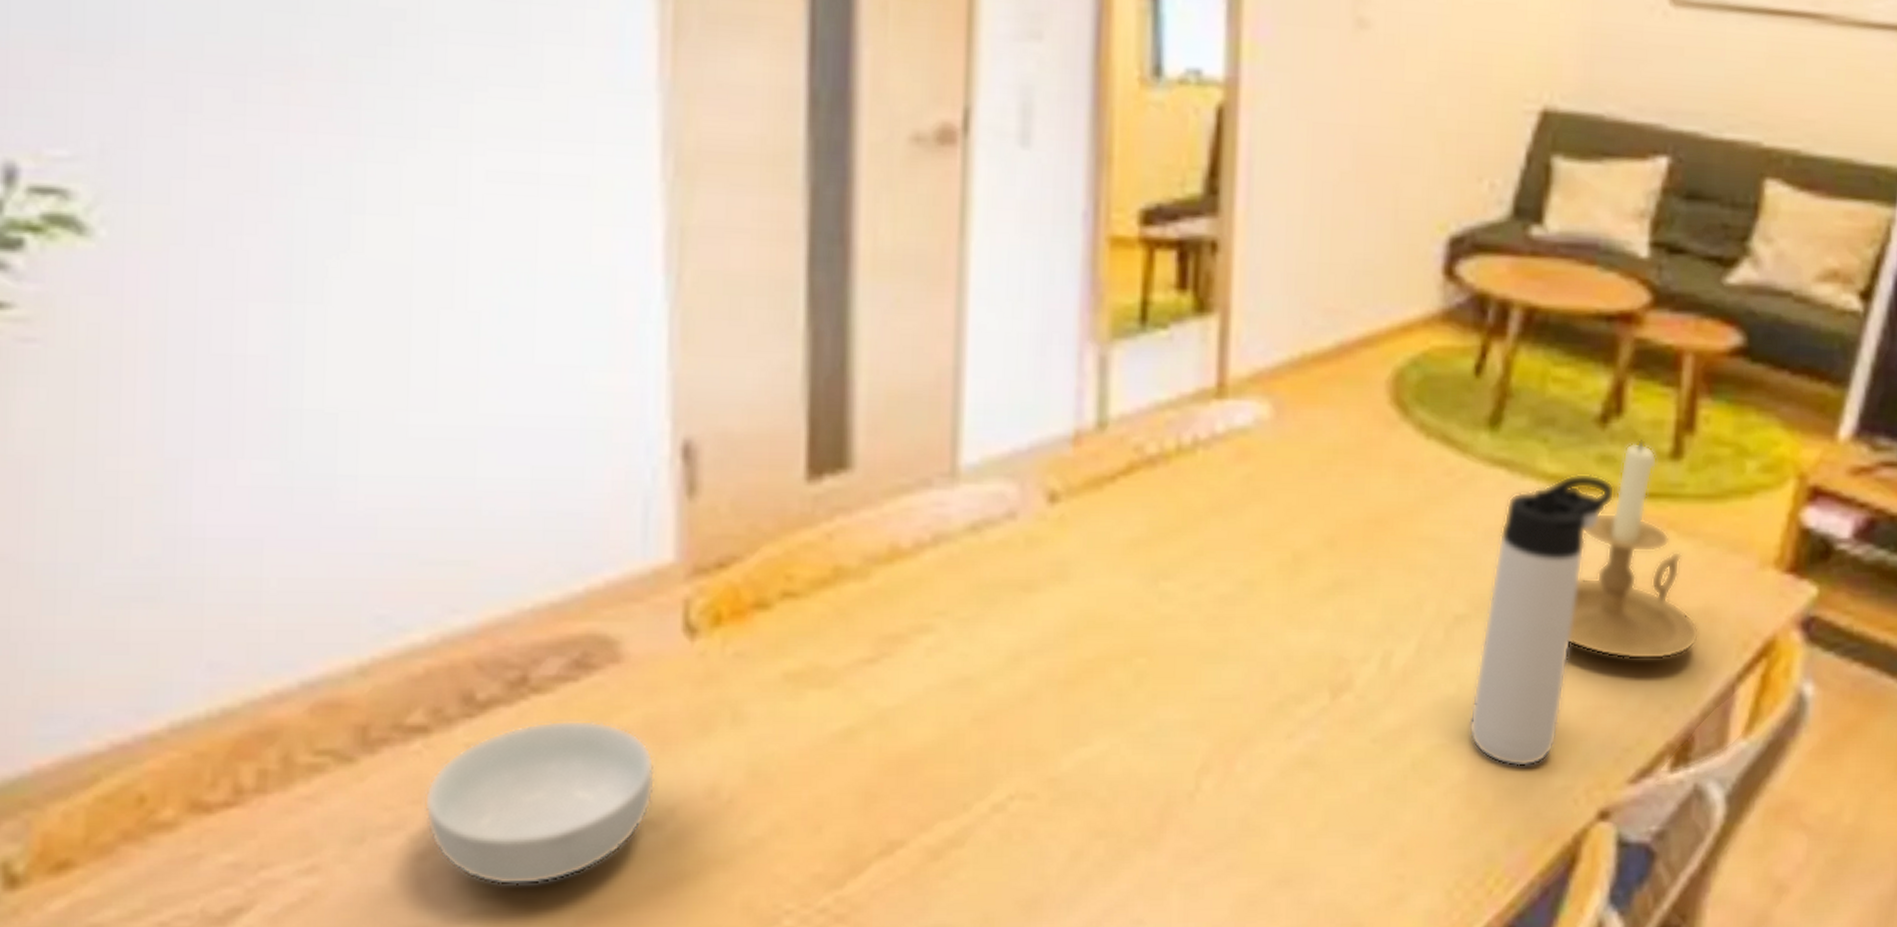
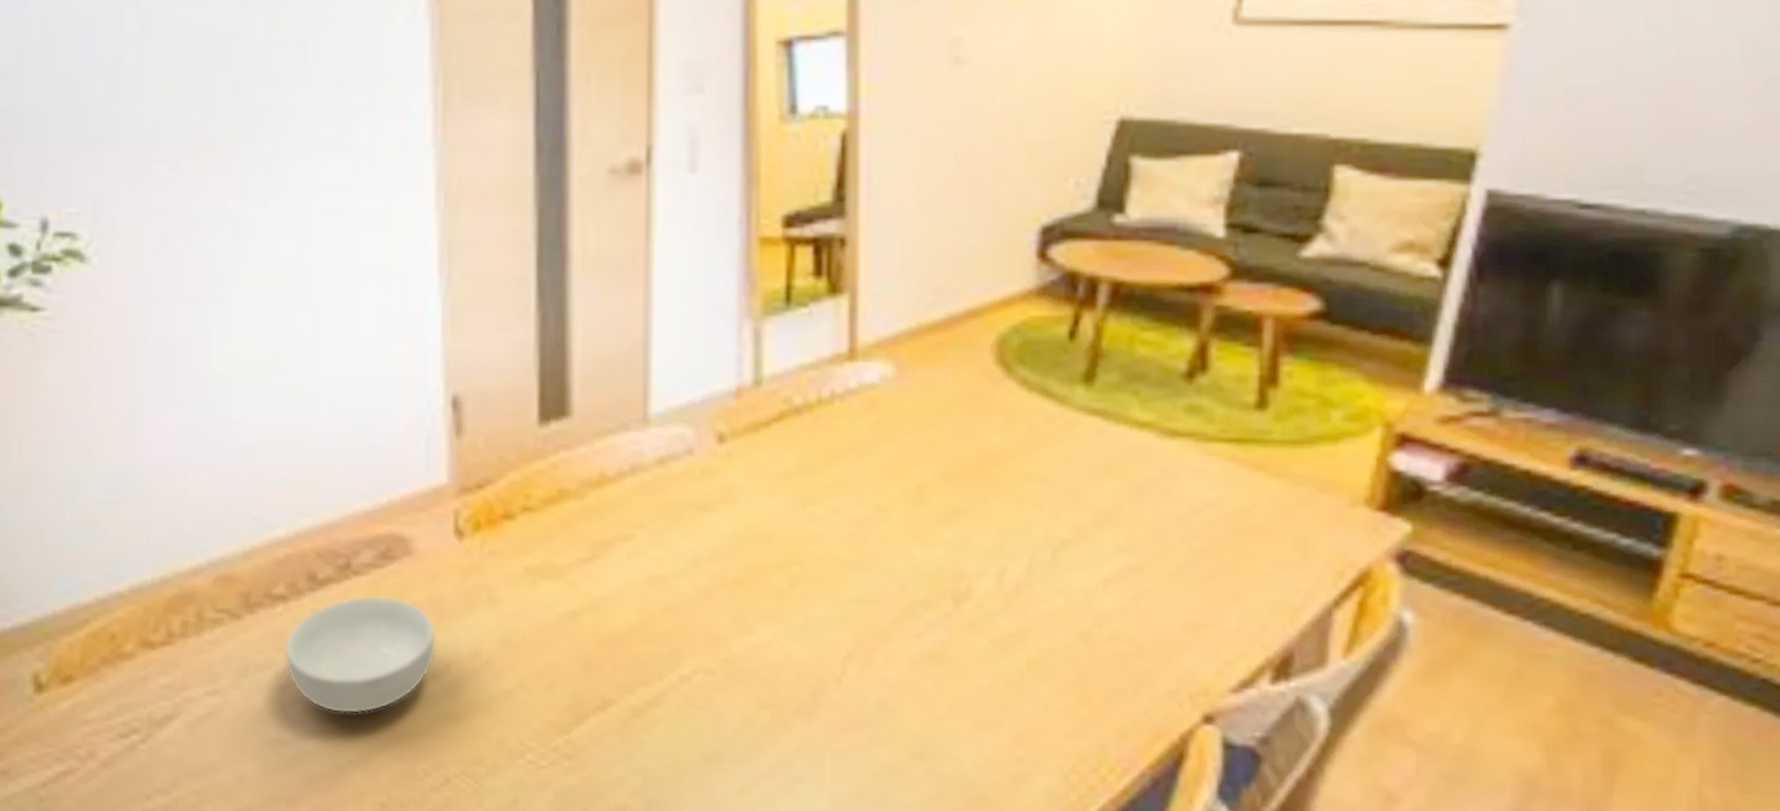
thermos bottle: present [1469,473,1616,767] -> none [1078,421,1205,673]
candle holder: present [1569,440,1700,660] -> none [1167,392,1293,584]

